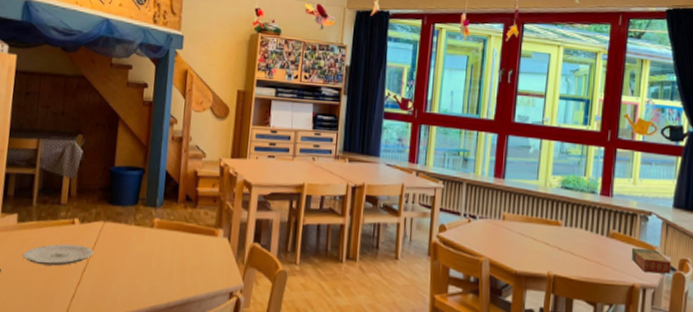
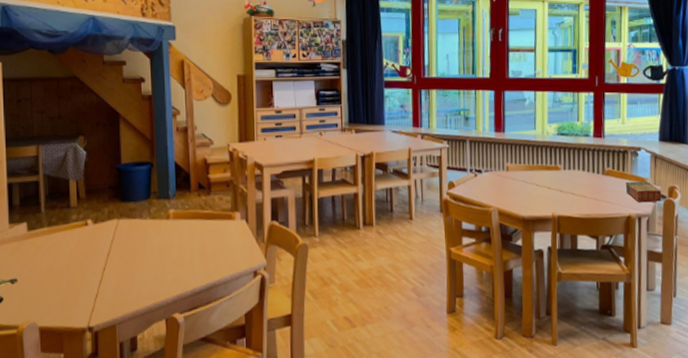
plate: present [23,244,94,266] -> none [38,245,112,270]

